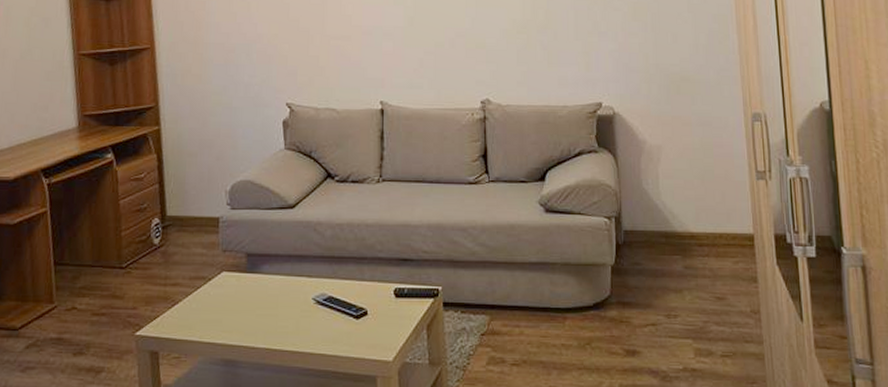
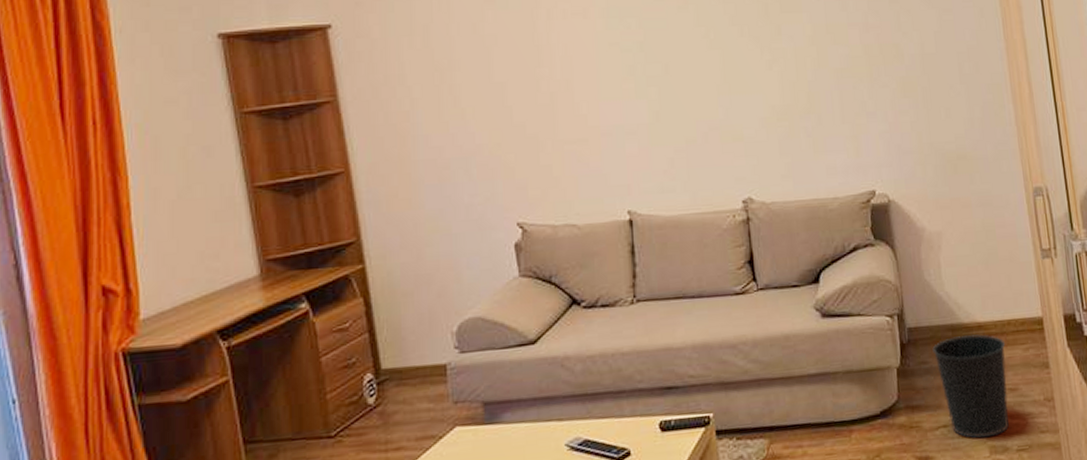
wastebasket: none [646,243,716,340] -> present [932,334,1009,438]

